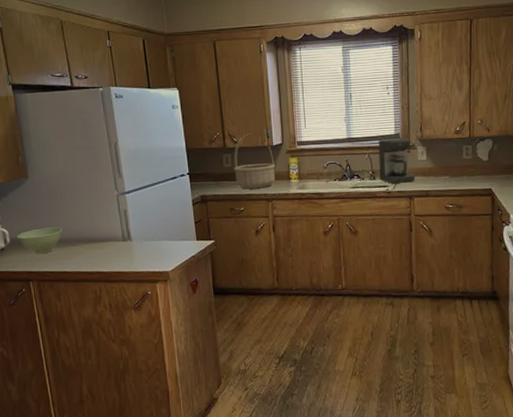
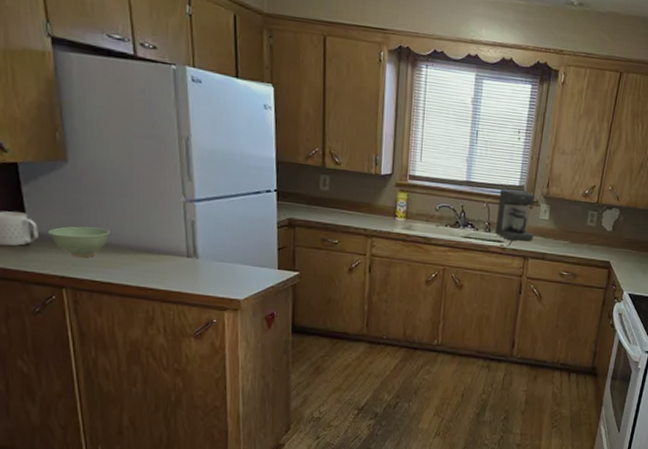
basket: present [233,133,276,189] -> none [331,155,381,222]

